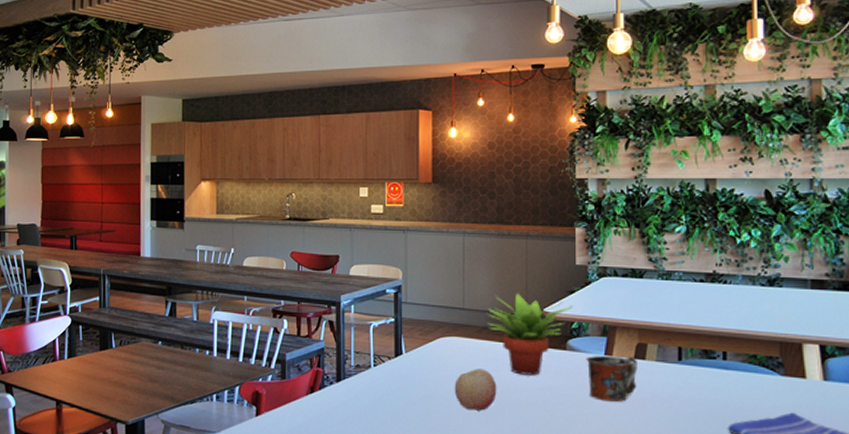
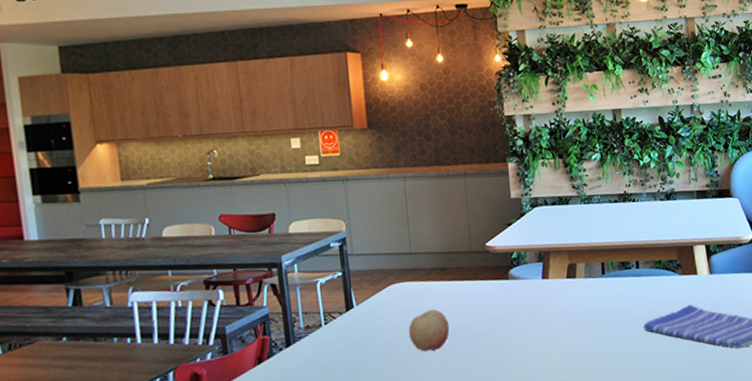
succulent plant: present [486,293,573,375] -> none [433,231,511,309]
mug: present [586,356,637,402] -> none [526,276,570,321]

